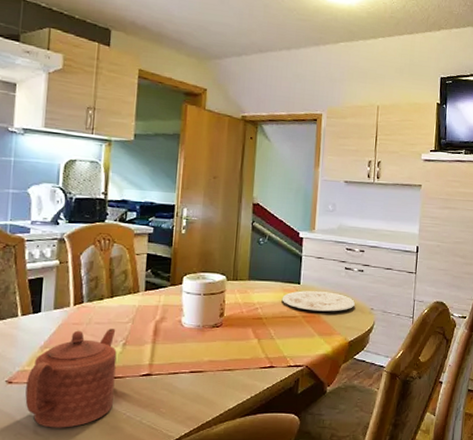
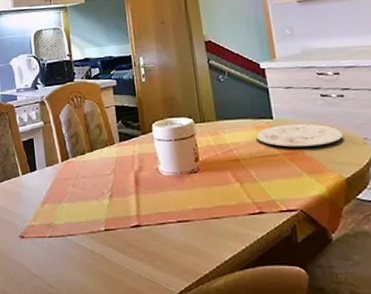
teapot: present [25,329,117,428] -> none [35,181,111,281]

